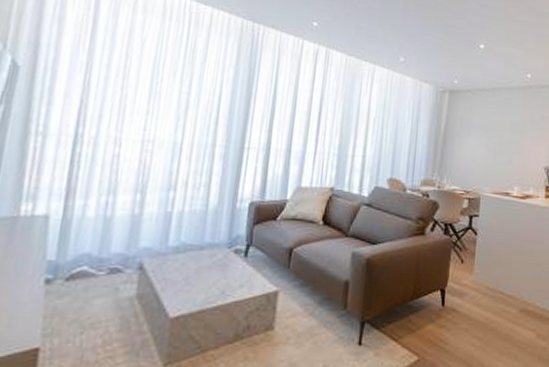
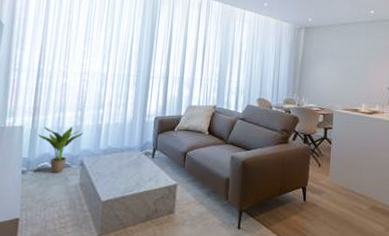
potted plant: none [72,215,144,281] -> present [37,127,83,173]

